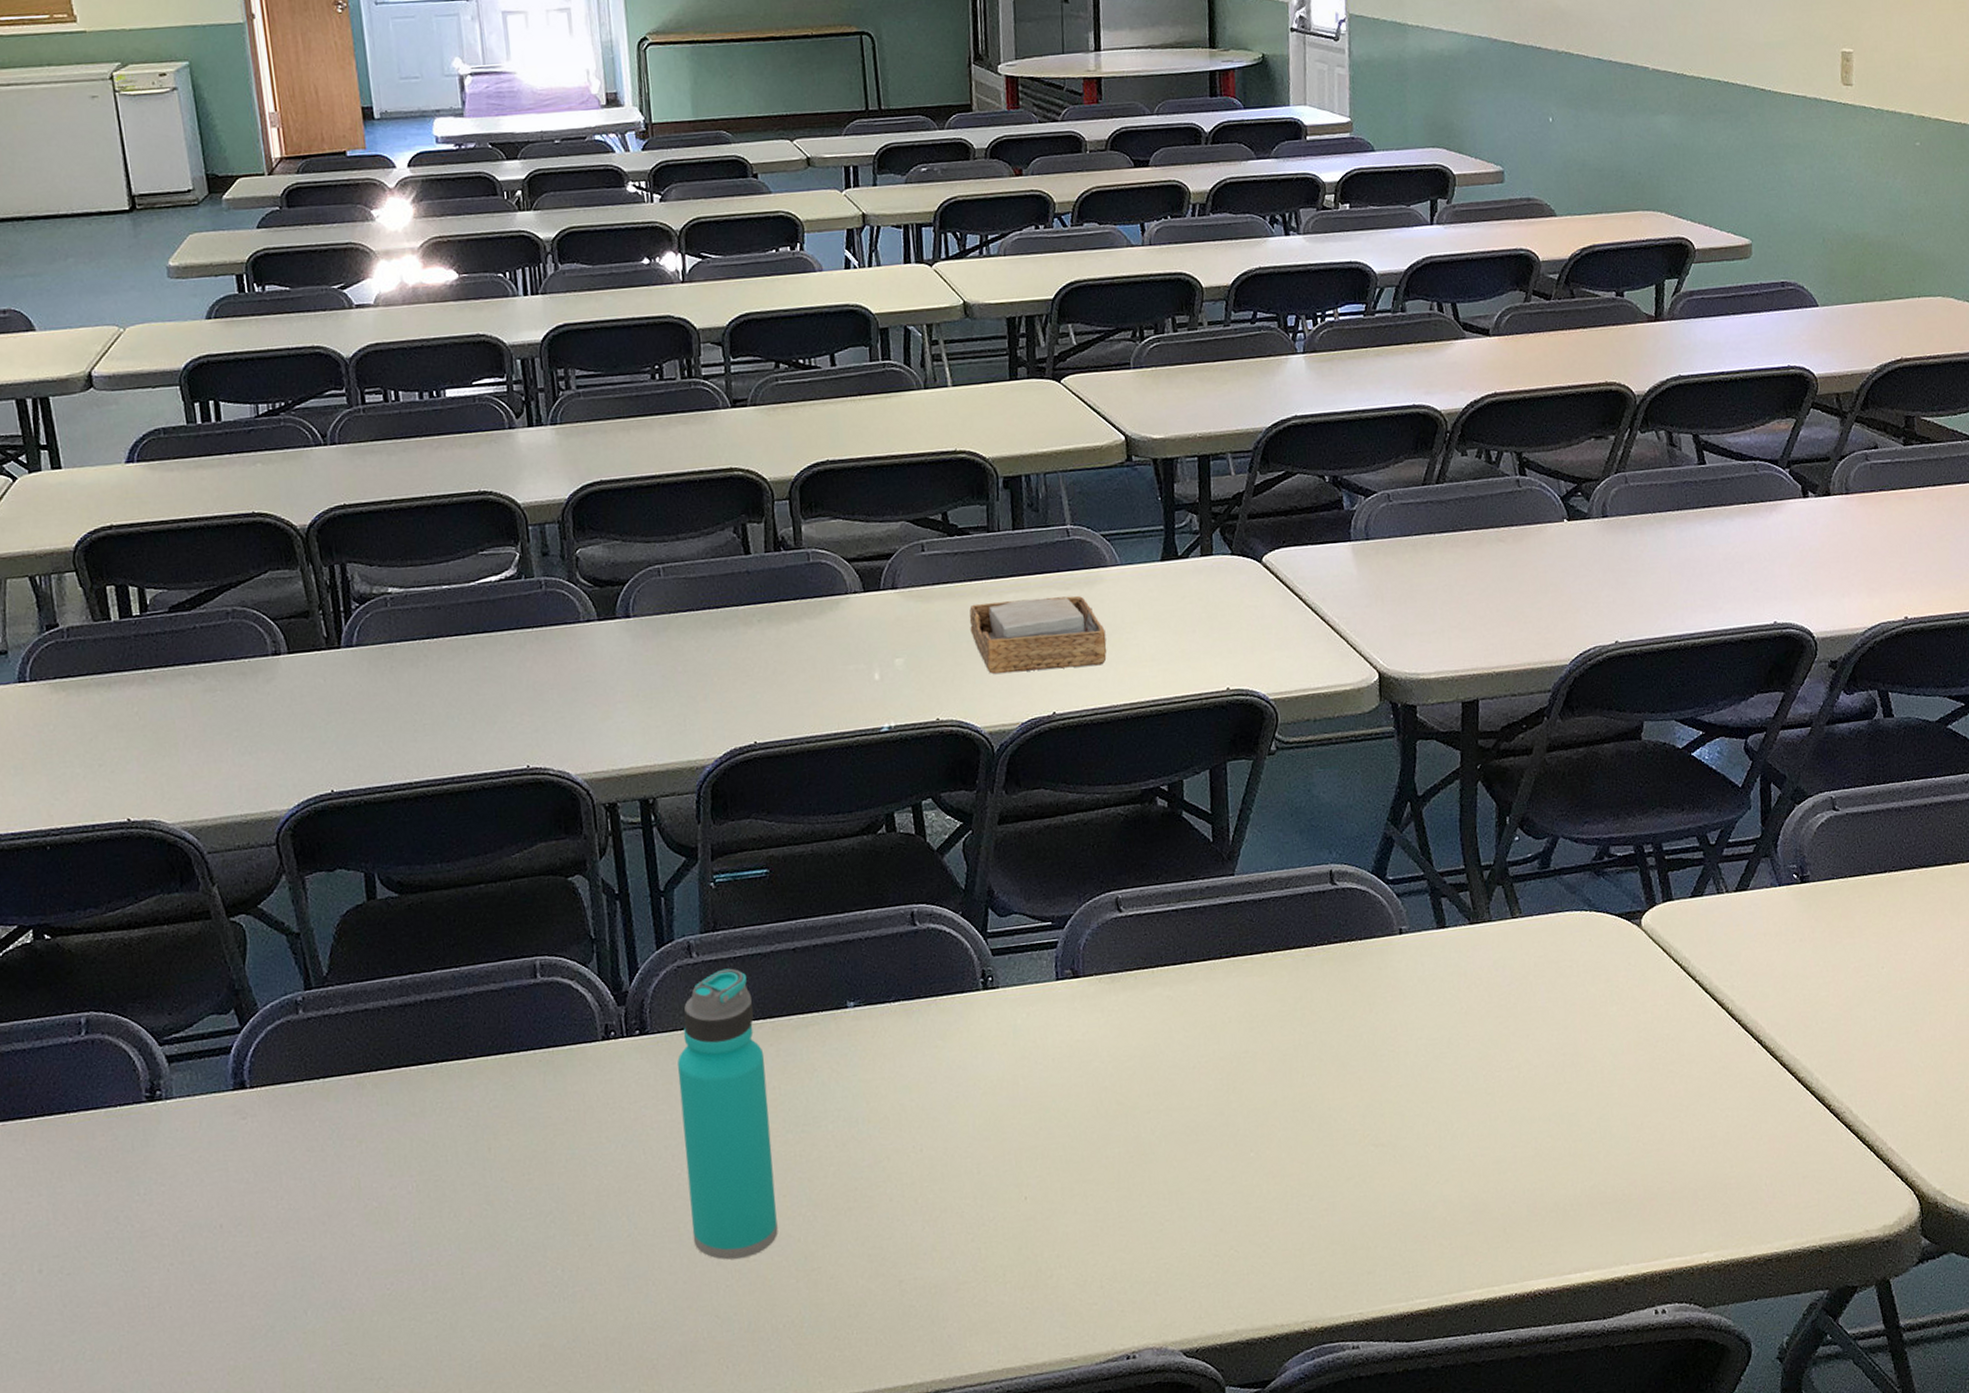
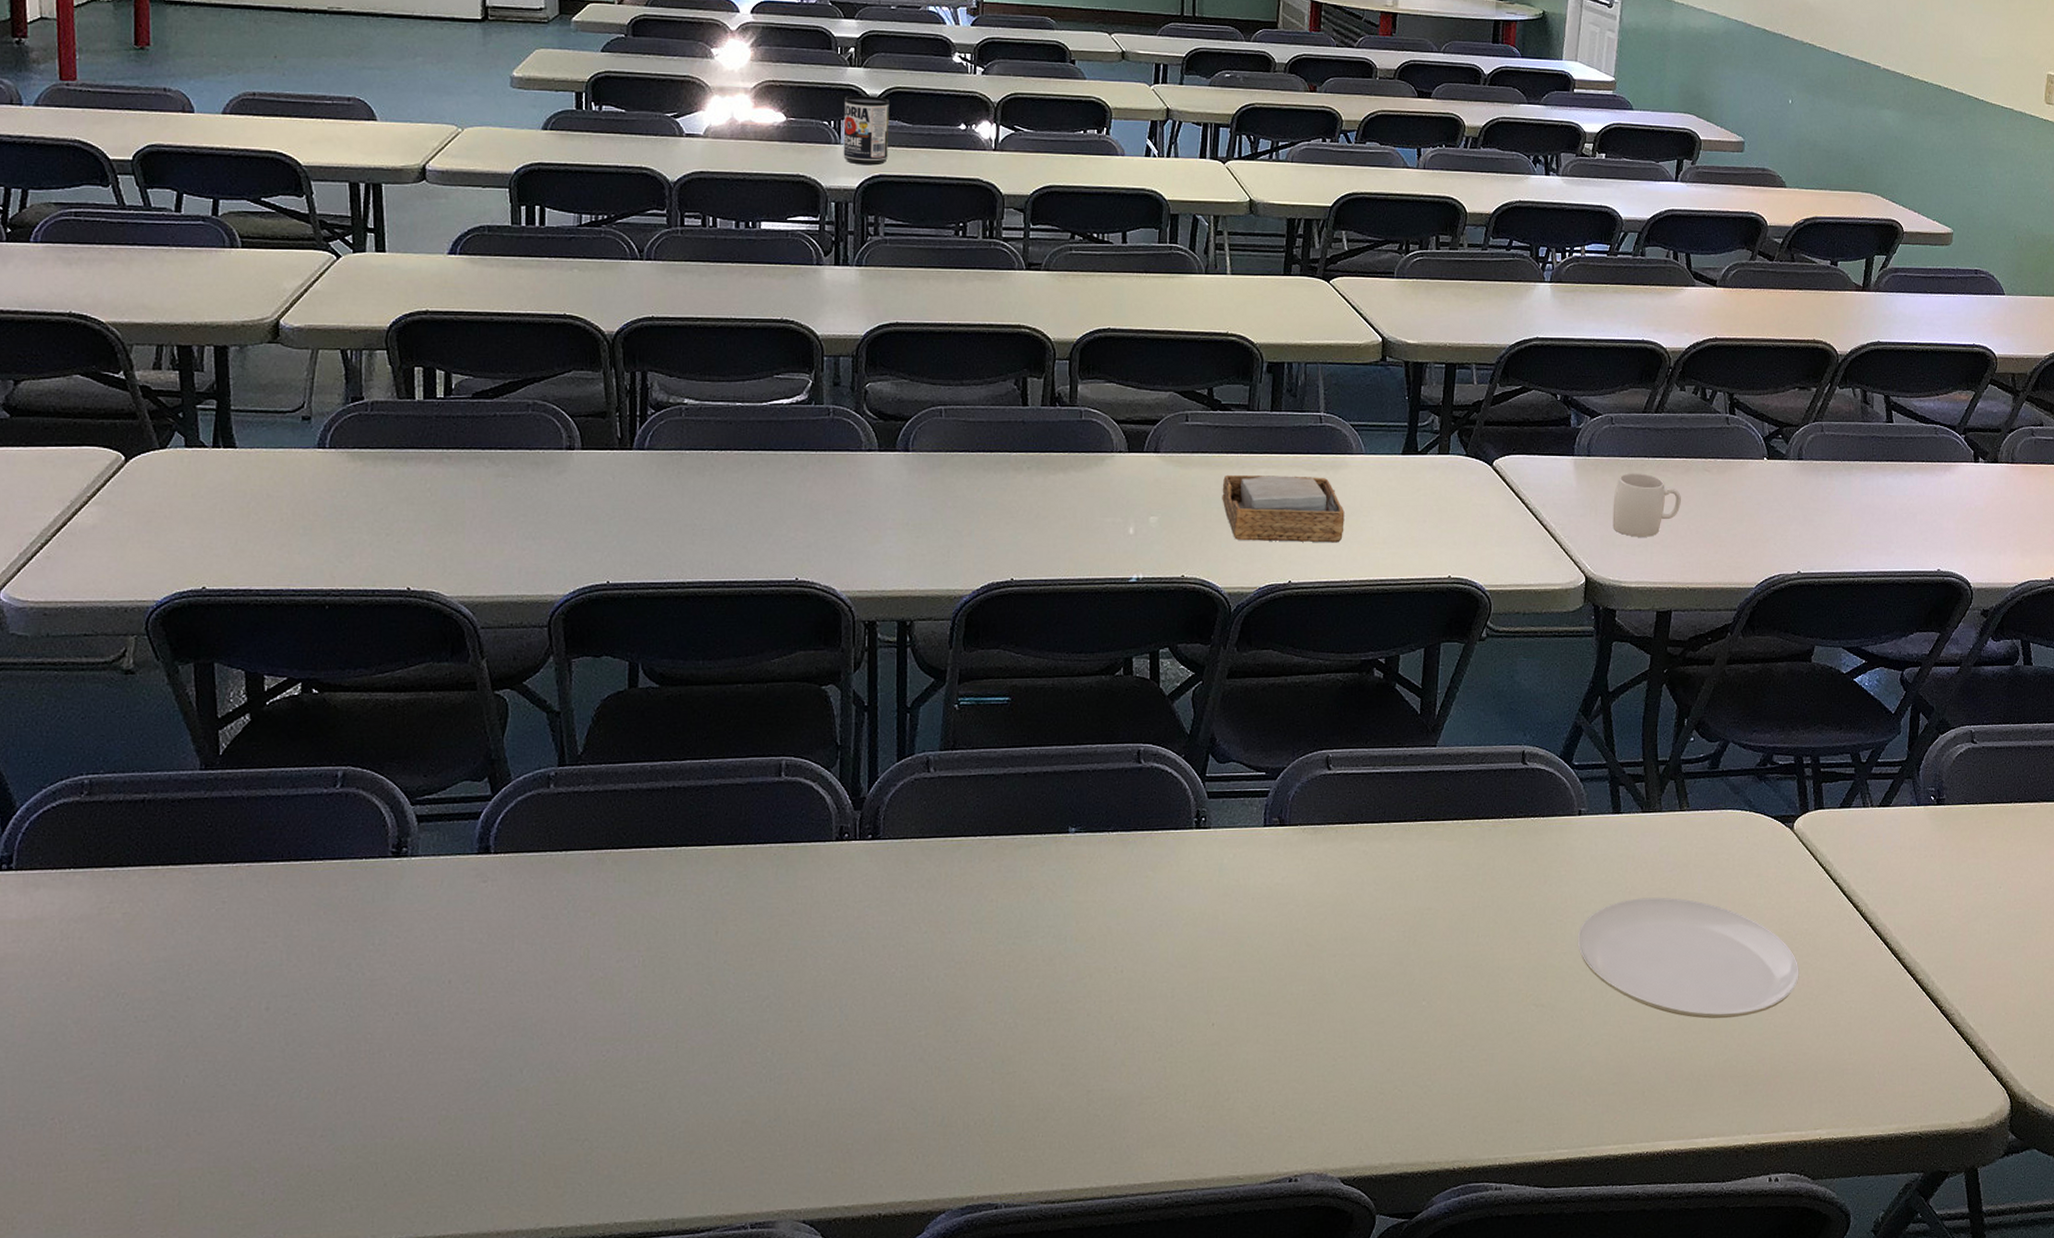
food container: none [517,240,571,316] -> present [843,95,889,166]
water bottle: present [677,968,778,1260] -> none [899,785,986,1057]
mug: none [1400,551,1476,623] -> present [1613,473,1681,537]
plate: none [1412,1014,1665,1143] -> present [1577,897,1799,1019]

